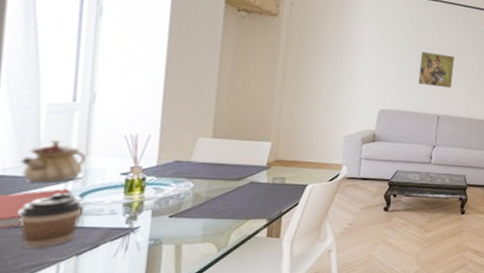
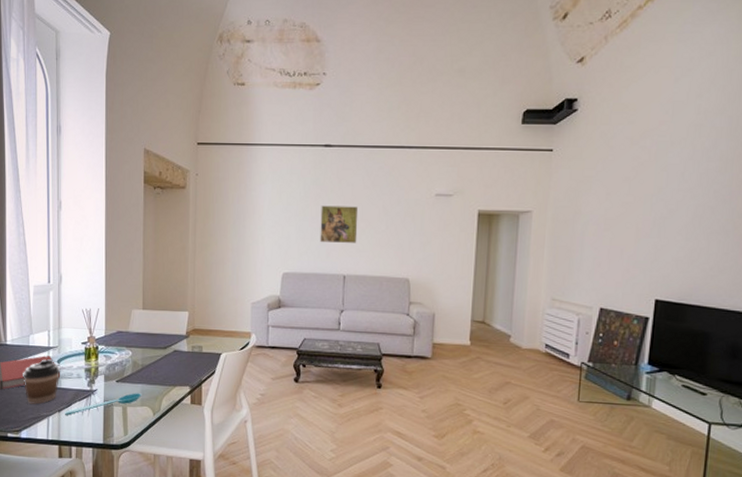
teapot: present [19,139,86,183] -> none [21,315,59,351]
spoon: none [87,228,204,259] -> present [65,393,142,415]

